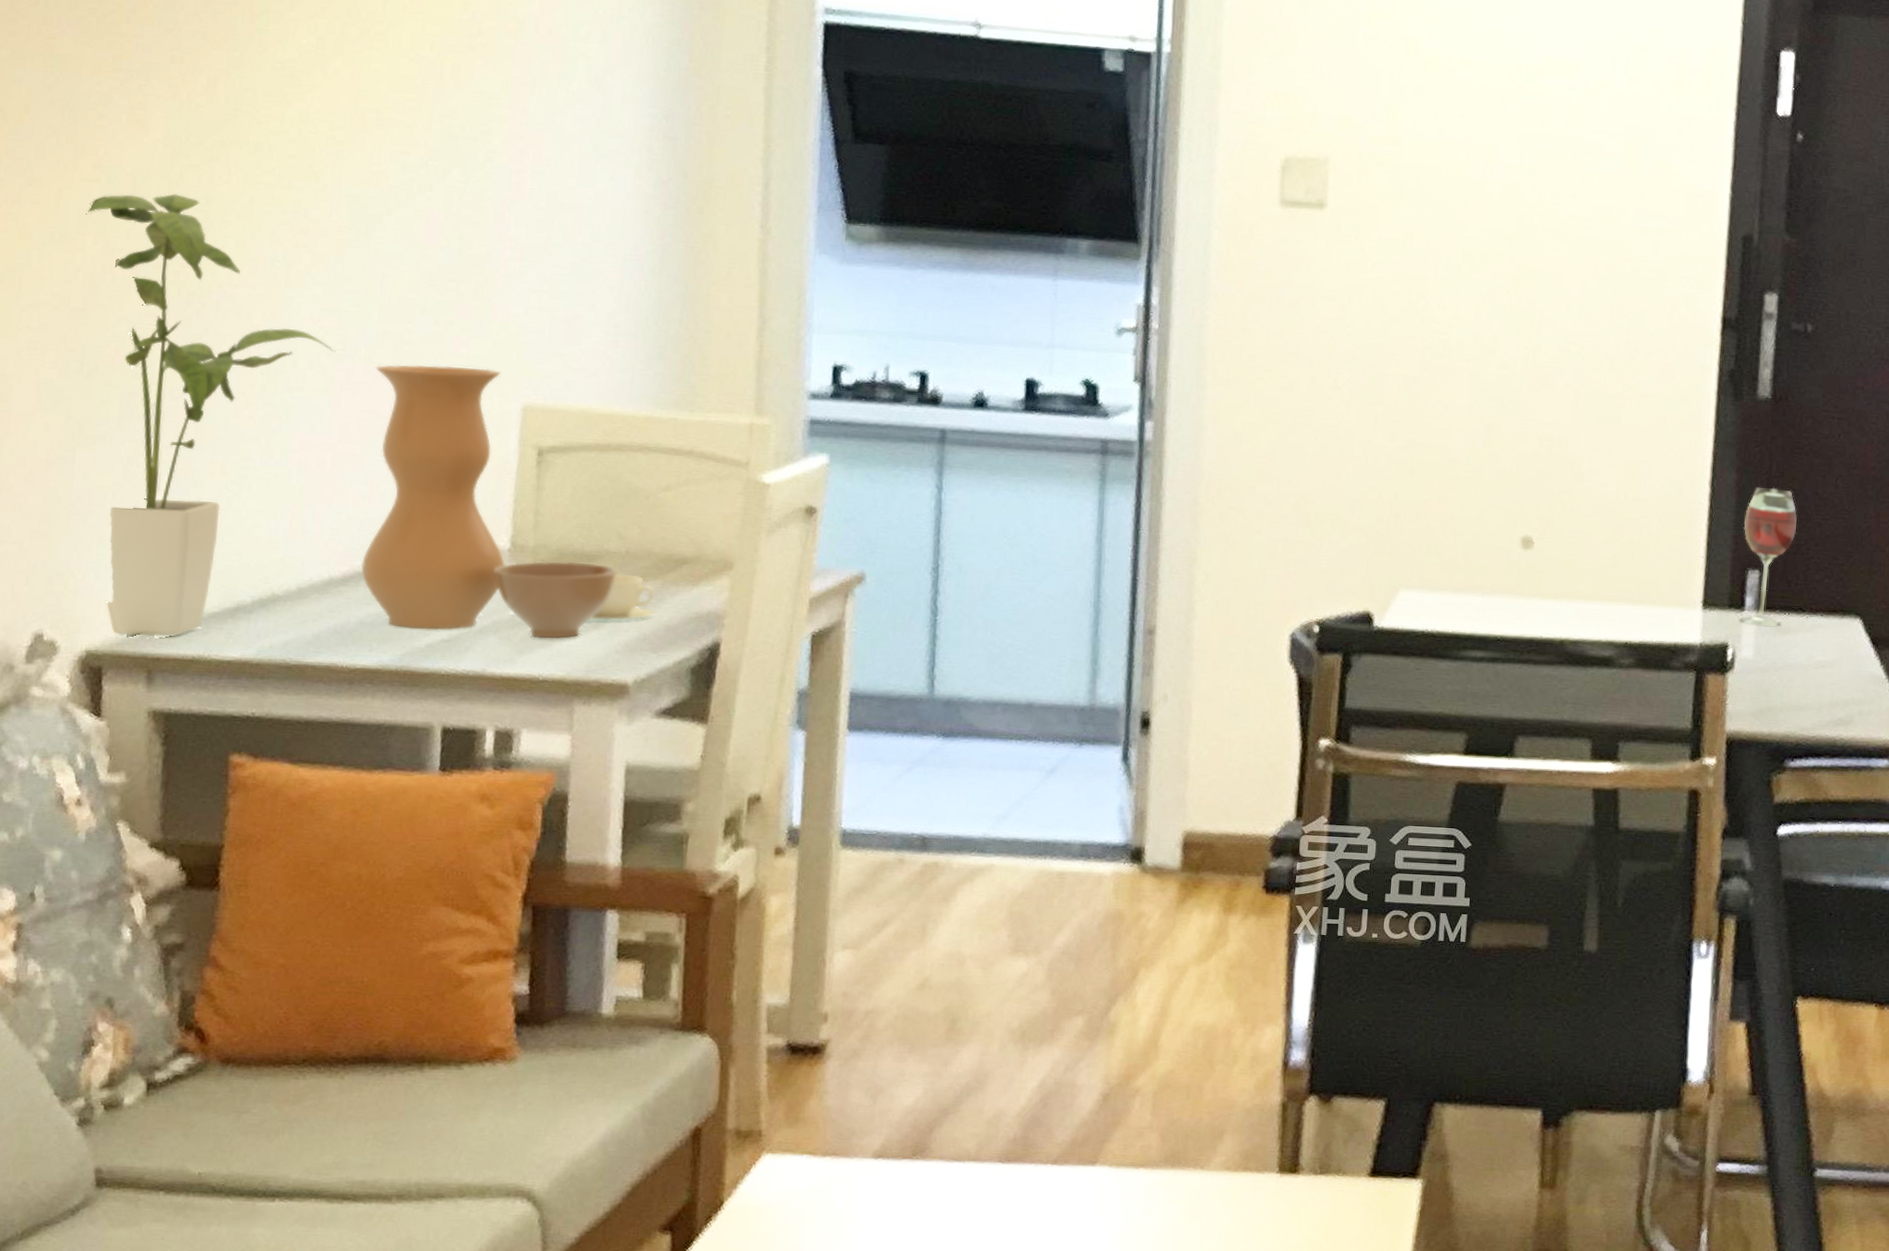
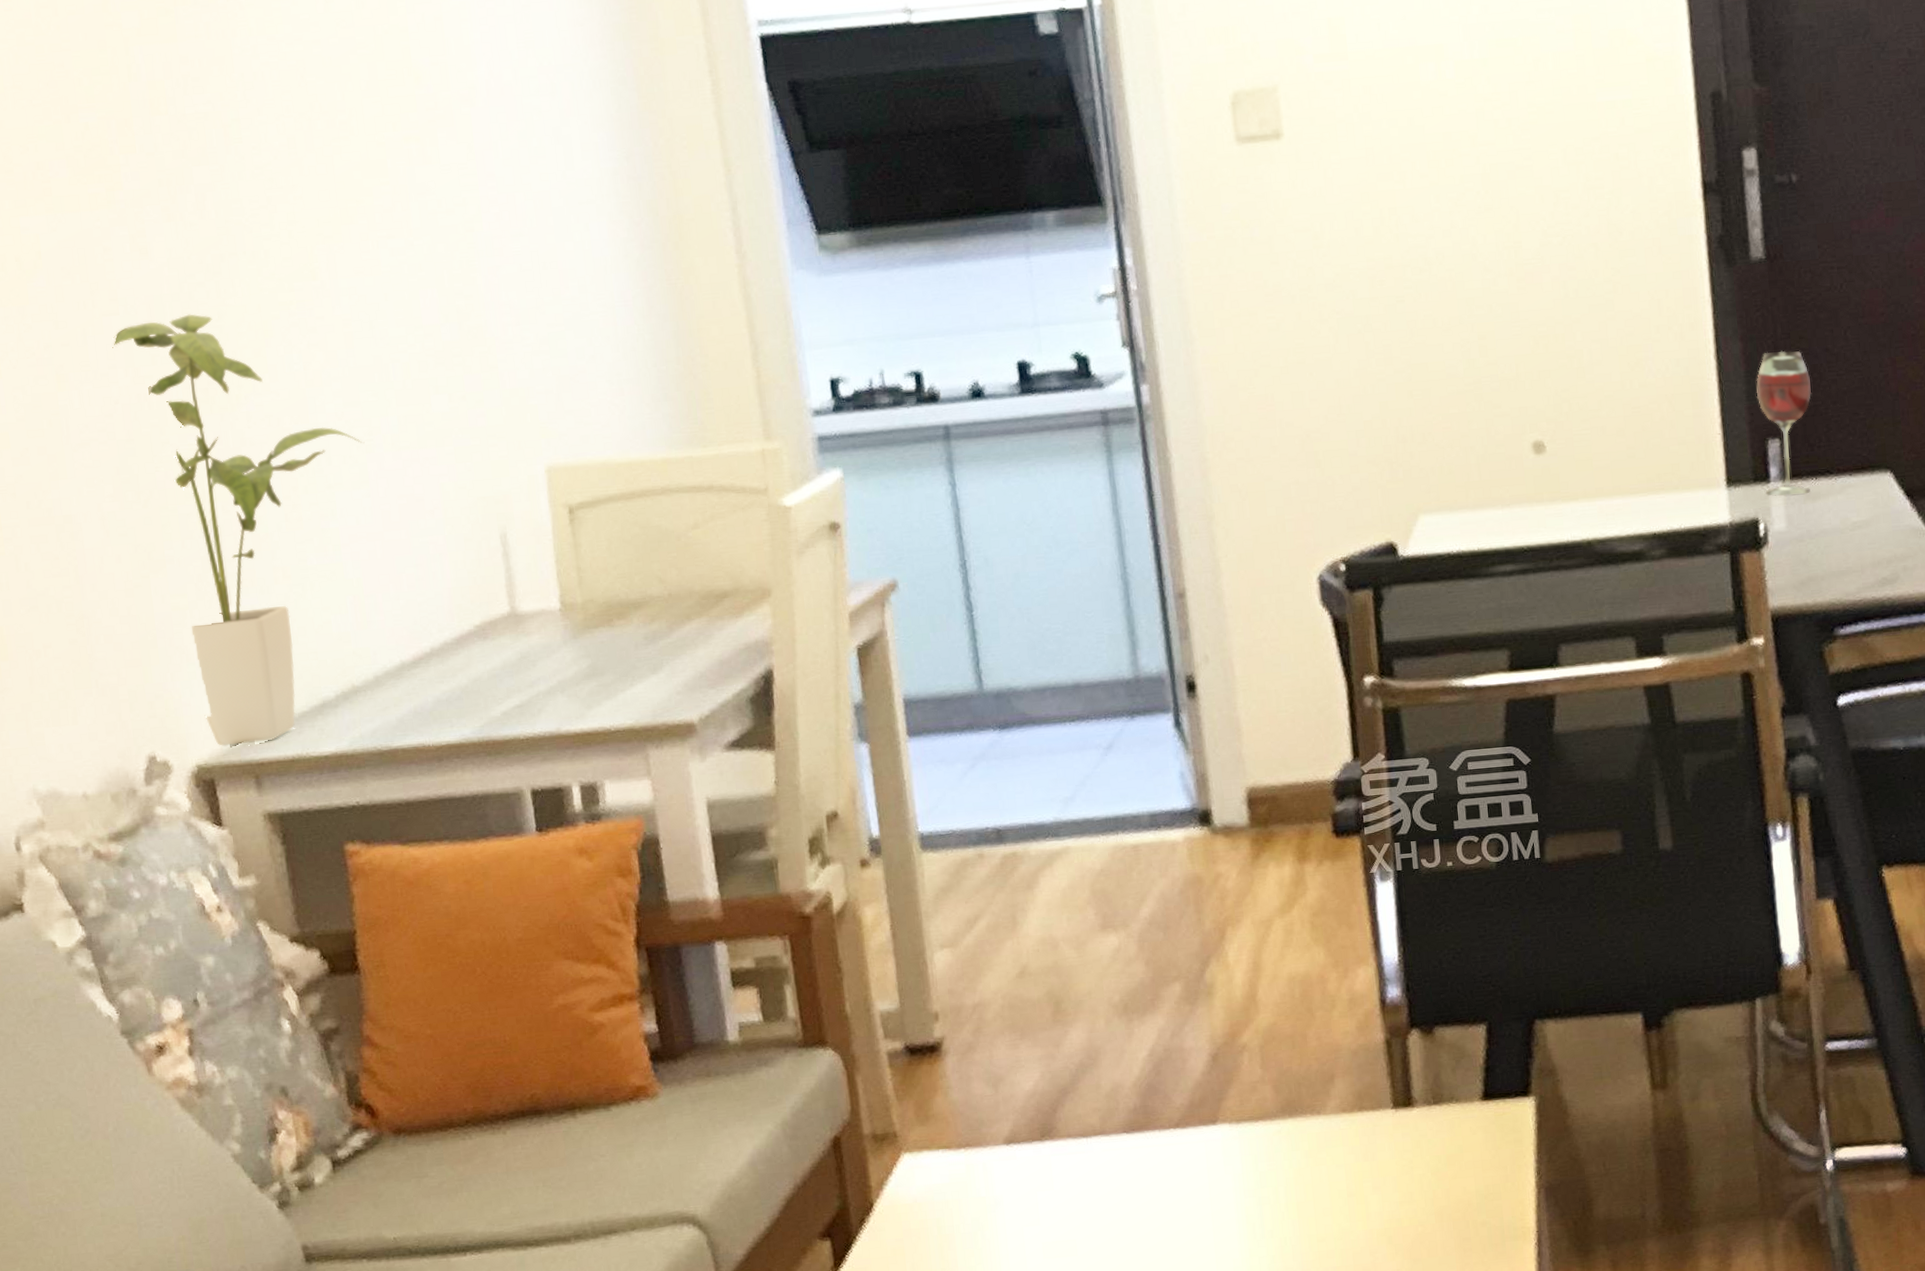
vase: present [360,364,505,630] -> none [403,436,559,700]
bowl: present [492,561,618,640] -> none [548,609,664,691]
teacup: present [590,572,656,621] -> none [647,615,706,666]

